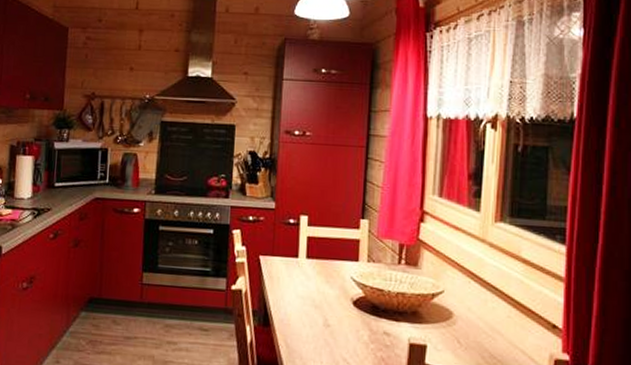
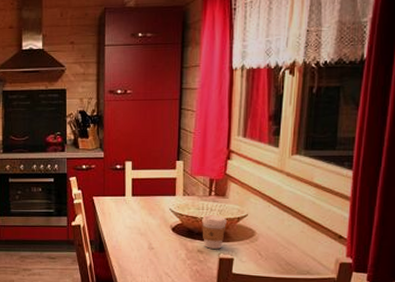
coffee cup: none [389,287,419,332] -> present [202,214,227,249]

